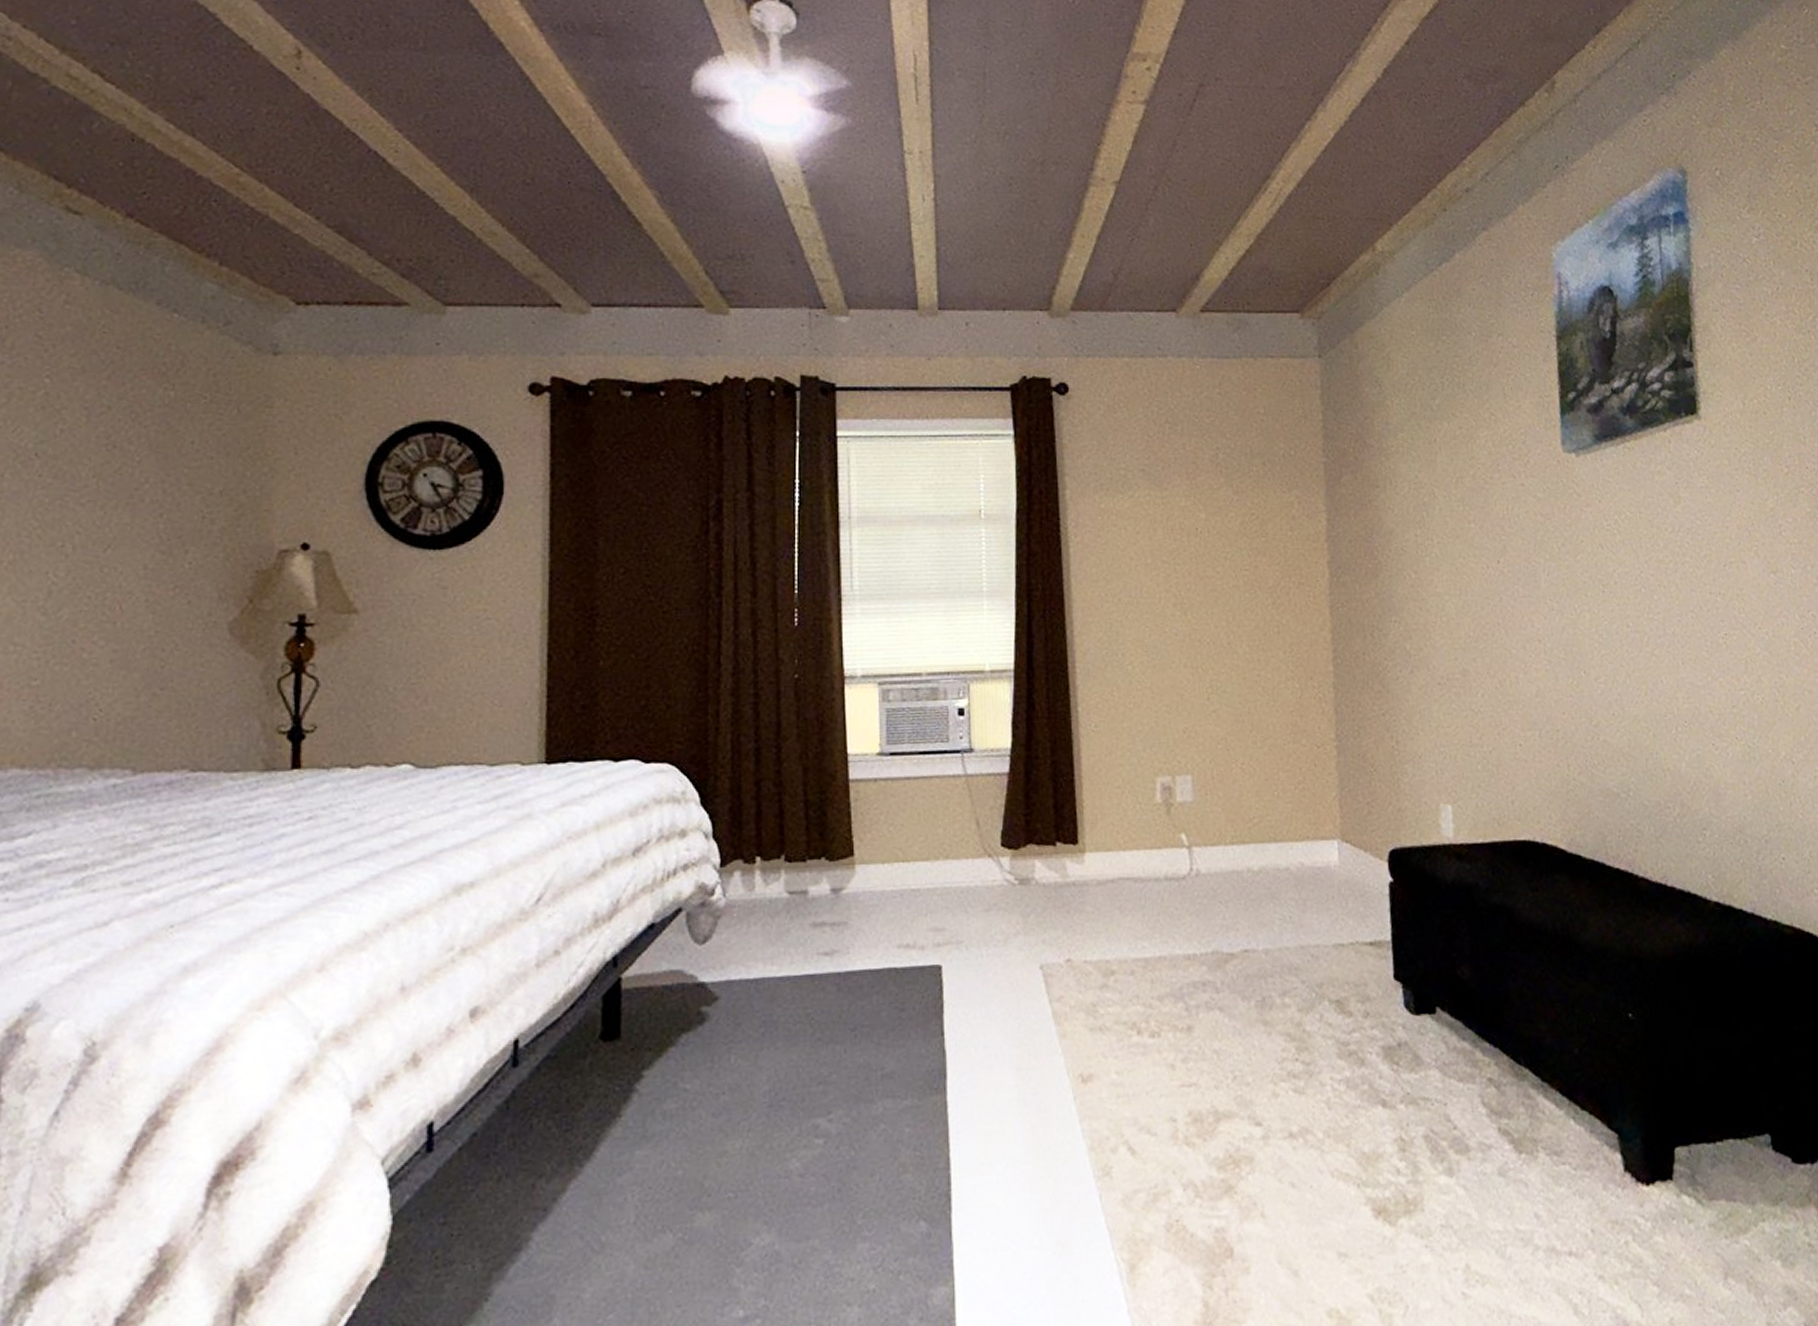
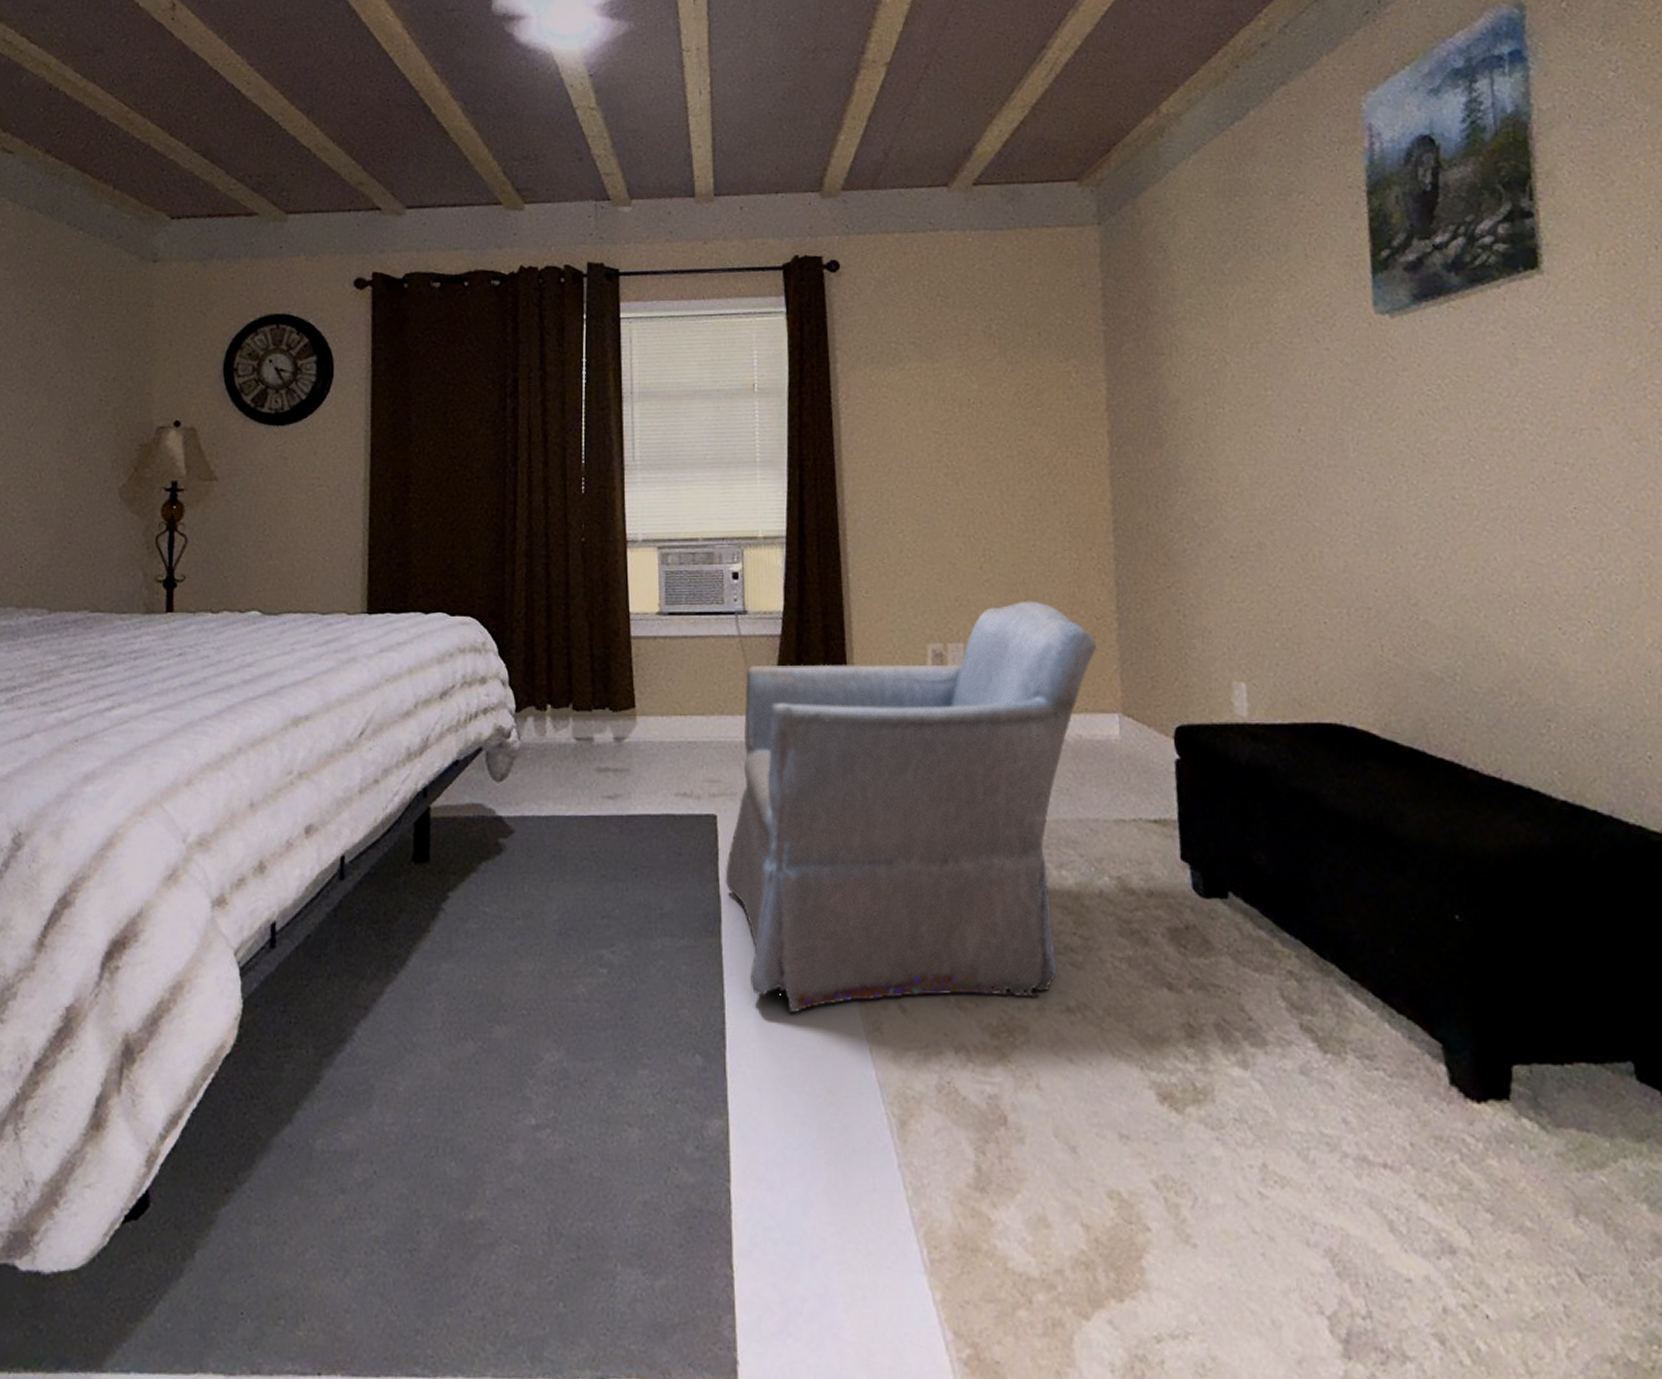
armchair: none [950,731,1318,1166] -> present [725,600,1097,1012]

